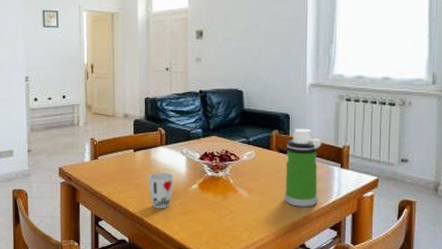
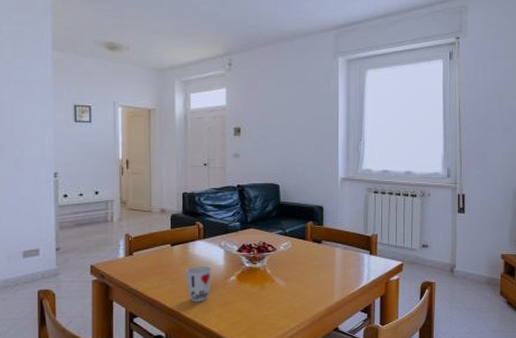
water bottle: present [284,128,322,207] -> none [319,219,353,293]

